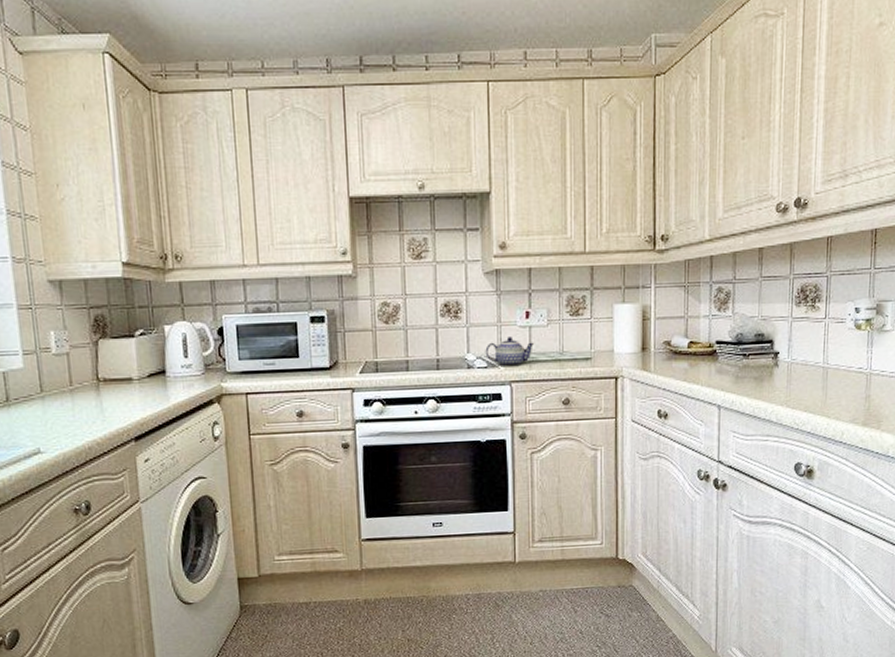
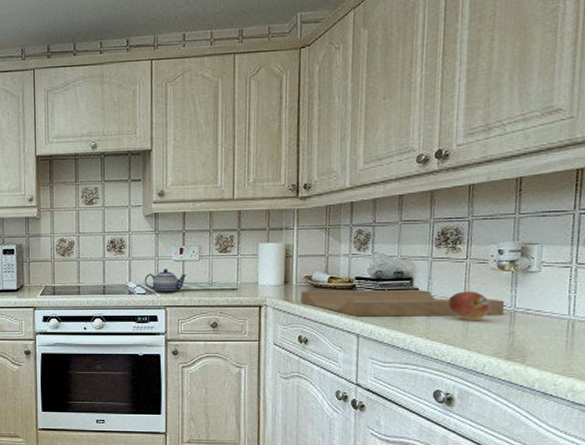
cutting board: none [659,353,862,386] -> present [301,290,505,317]
fruit: none [808,353,849,385] -> present [449,291,492,320]

